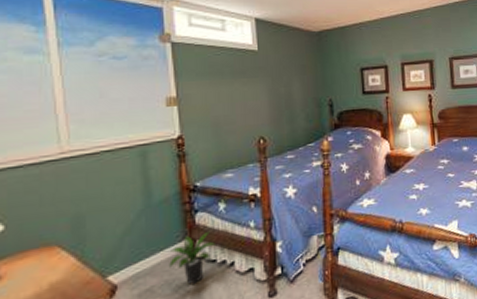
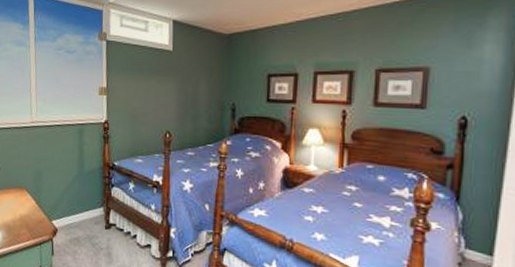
potted plant: present [169,230,217,286] -> none [91,203,125,245]

